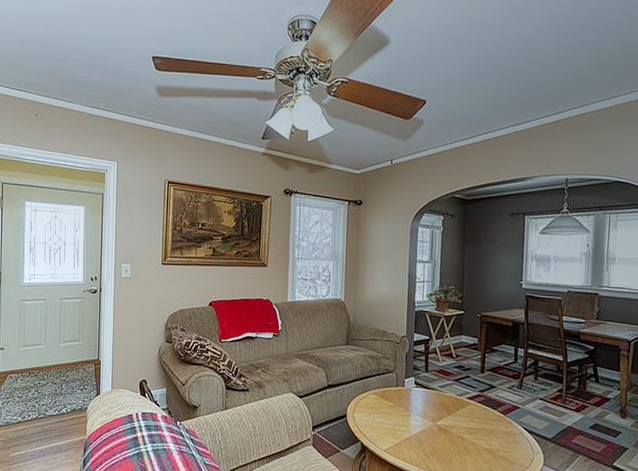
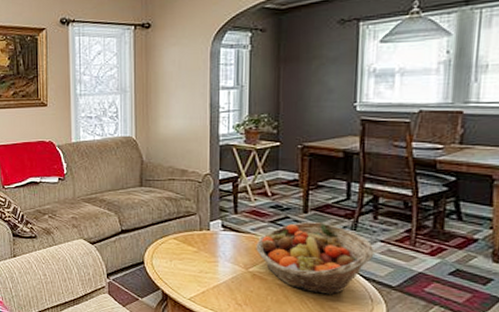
fruit basket: none [442,380,535,447] -> present [256,221,375,296]

